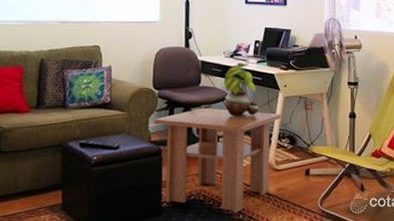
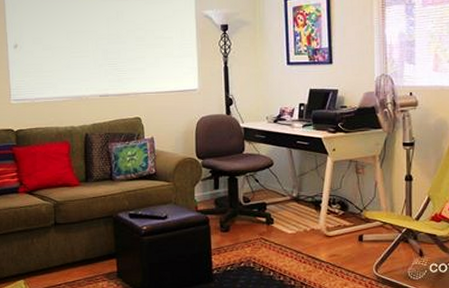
coffee table: present [153,108,281,213] -> none [199,176,331,280]
potted plant: present [223,62,259,117] -> none [268,127,307,184]

